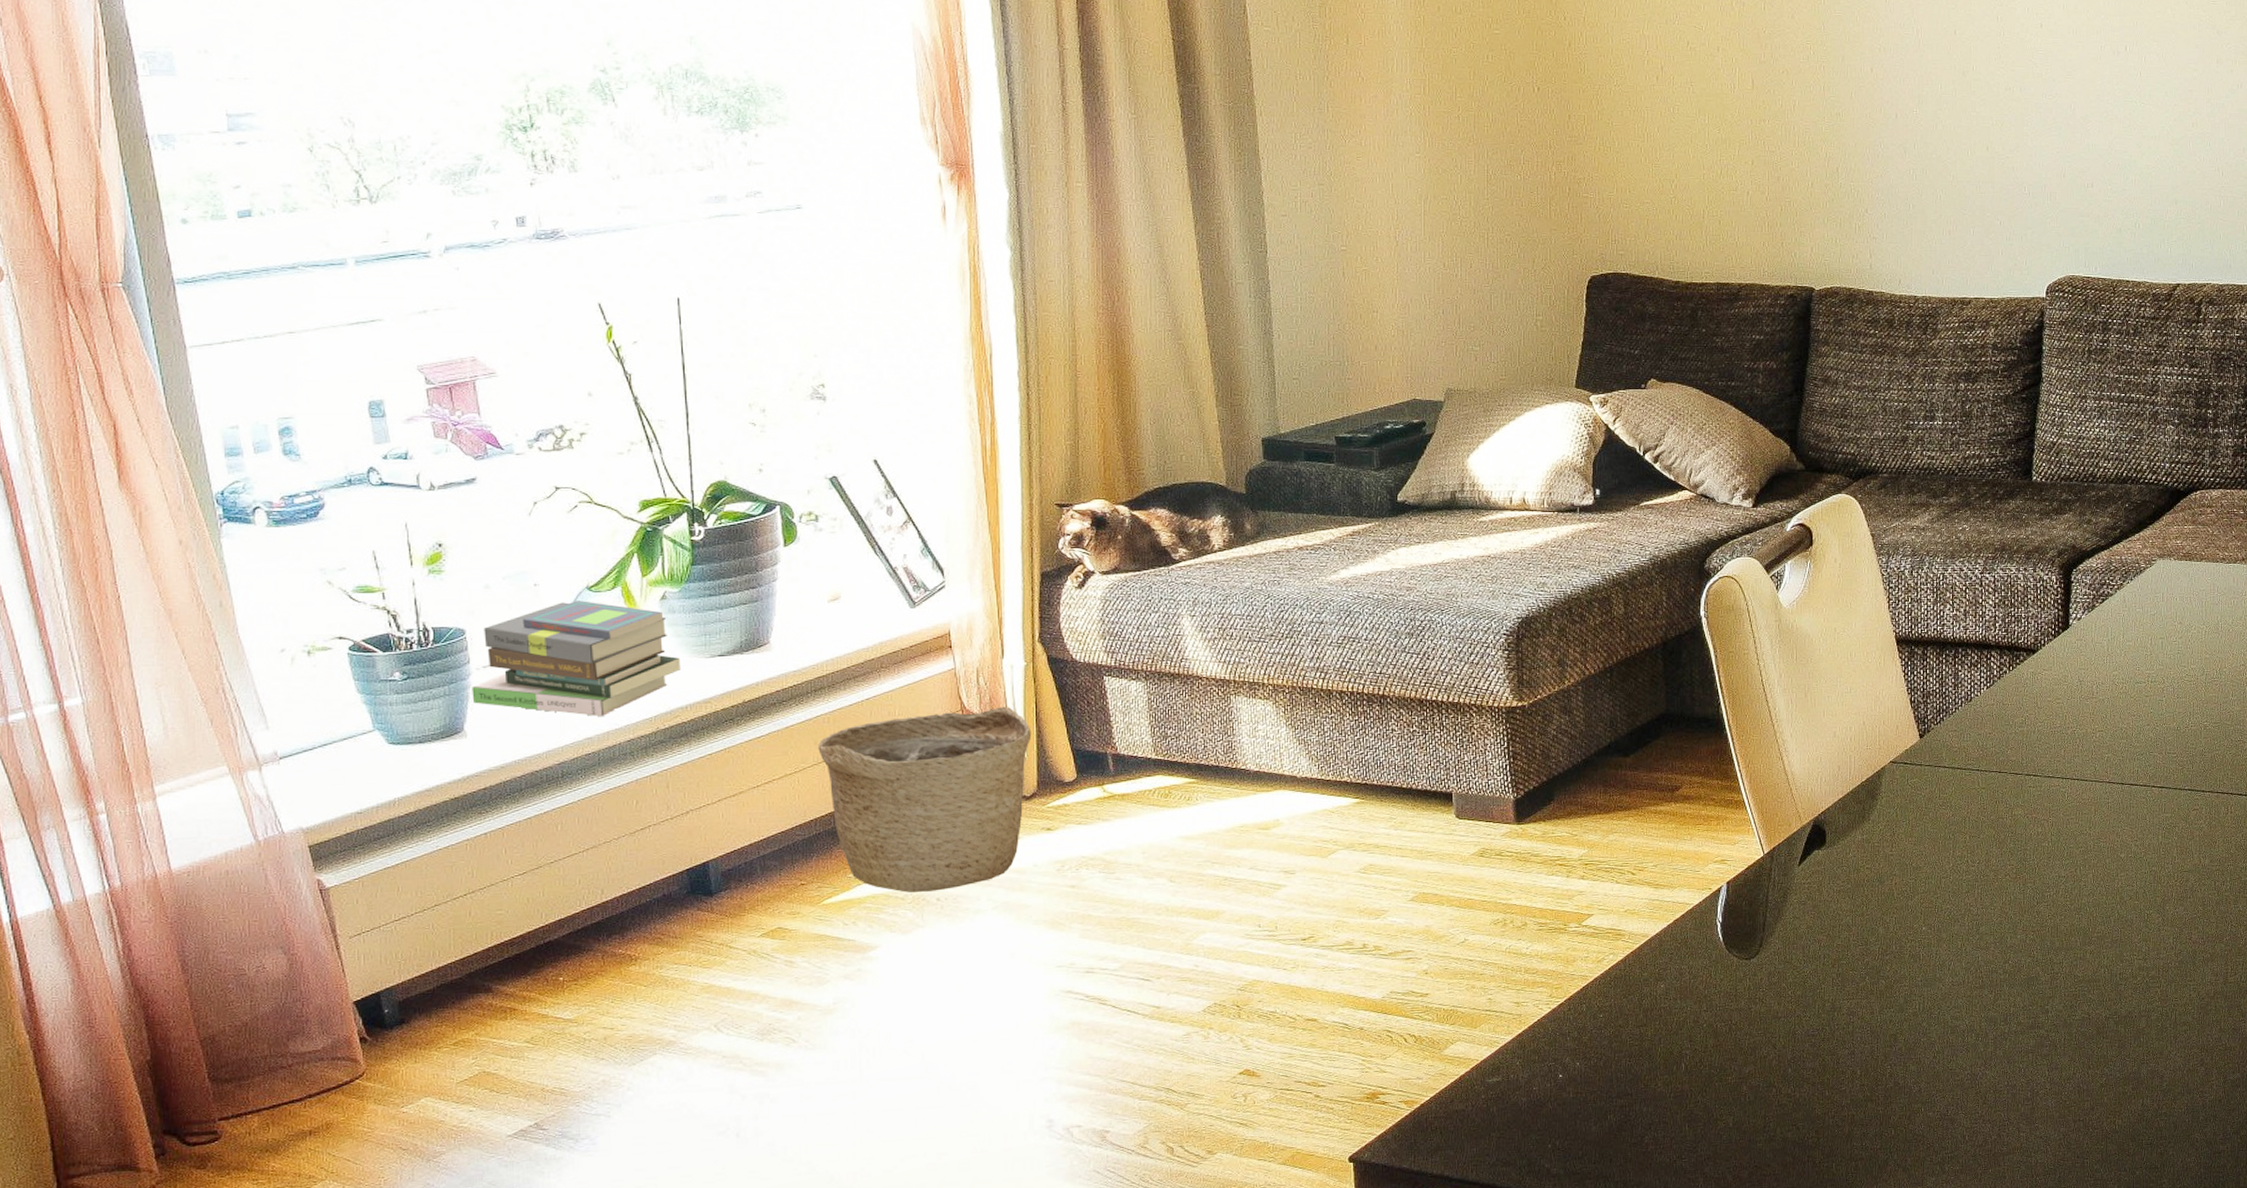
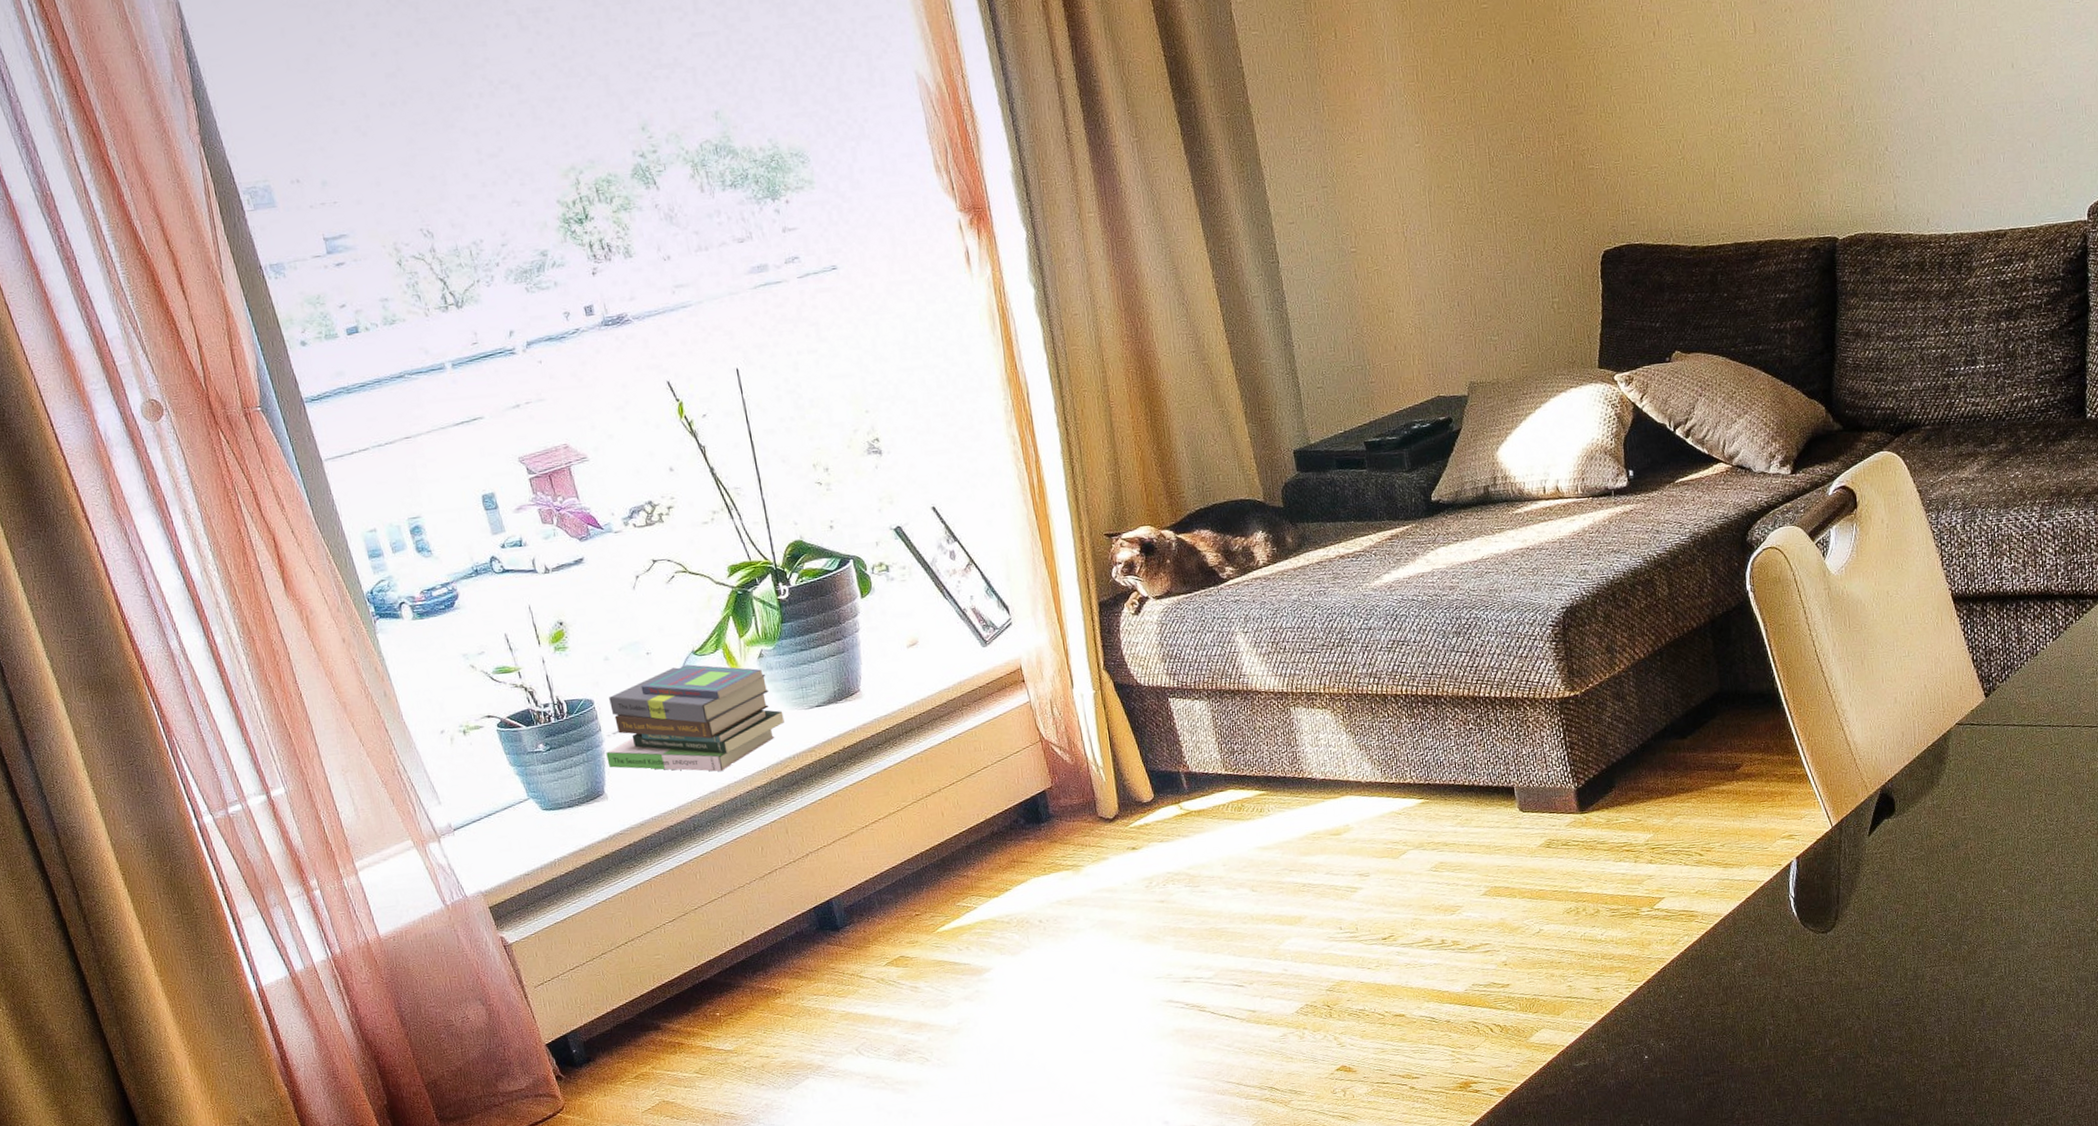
basket: present [818,707,1032,892] -> none [915,734,1108,917]

